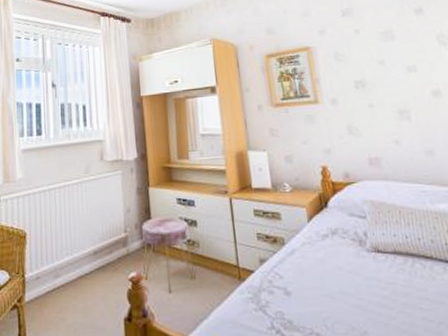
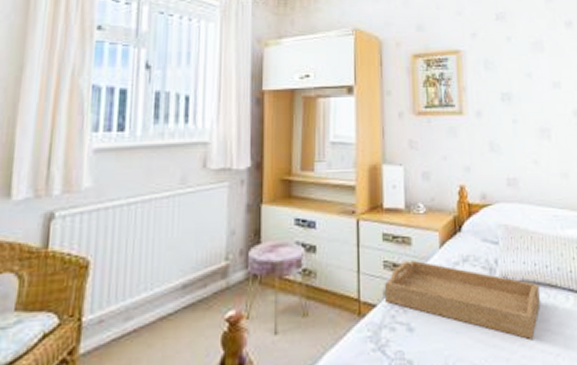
serving tray: none [260,232,416,308] -> present [385,259,540,341]

